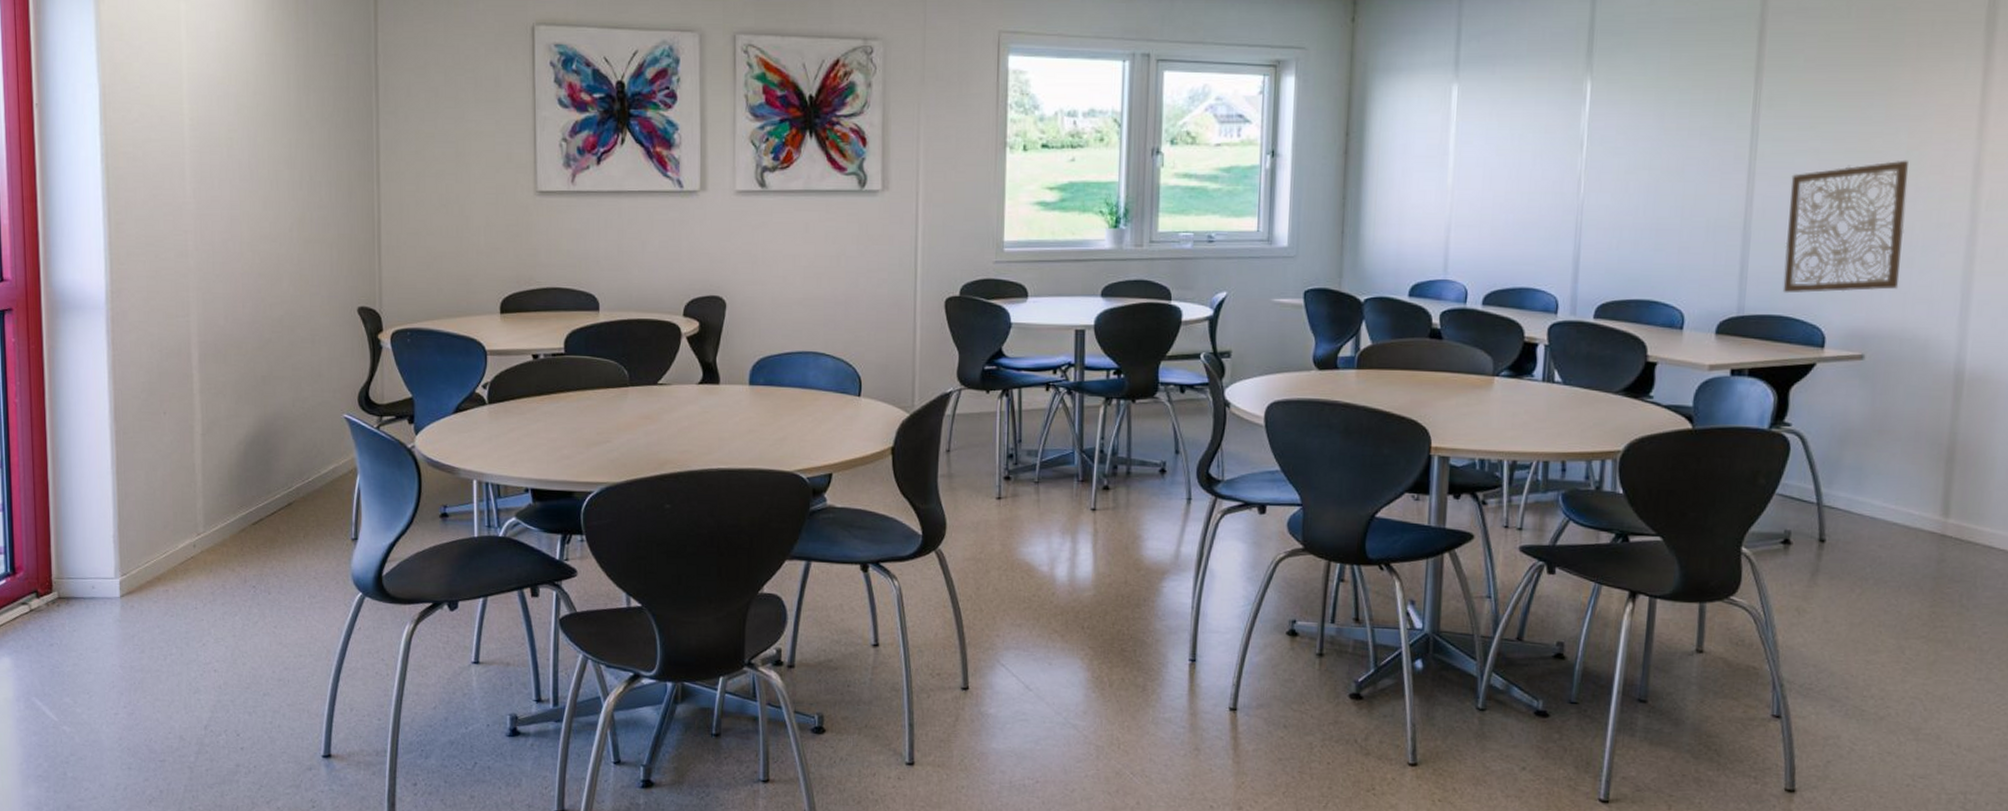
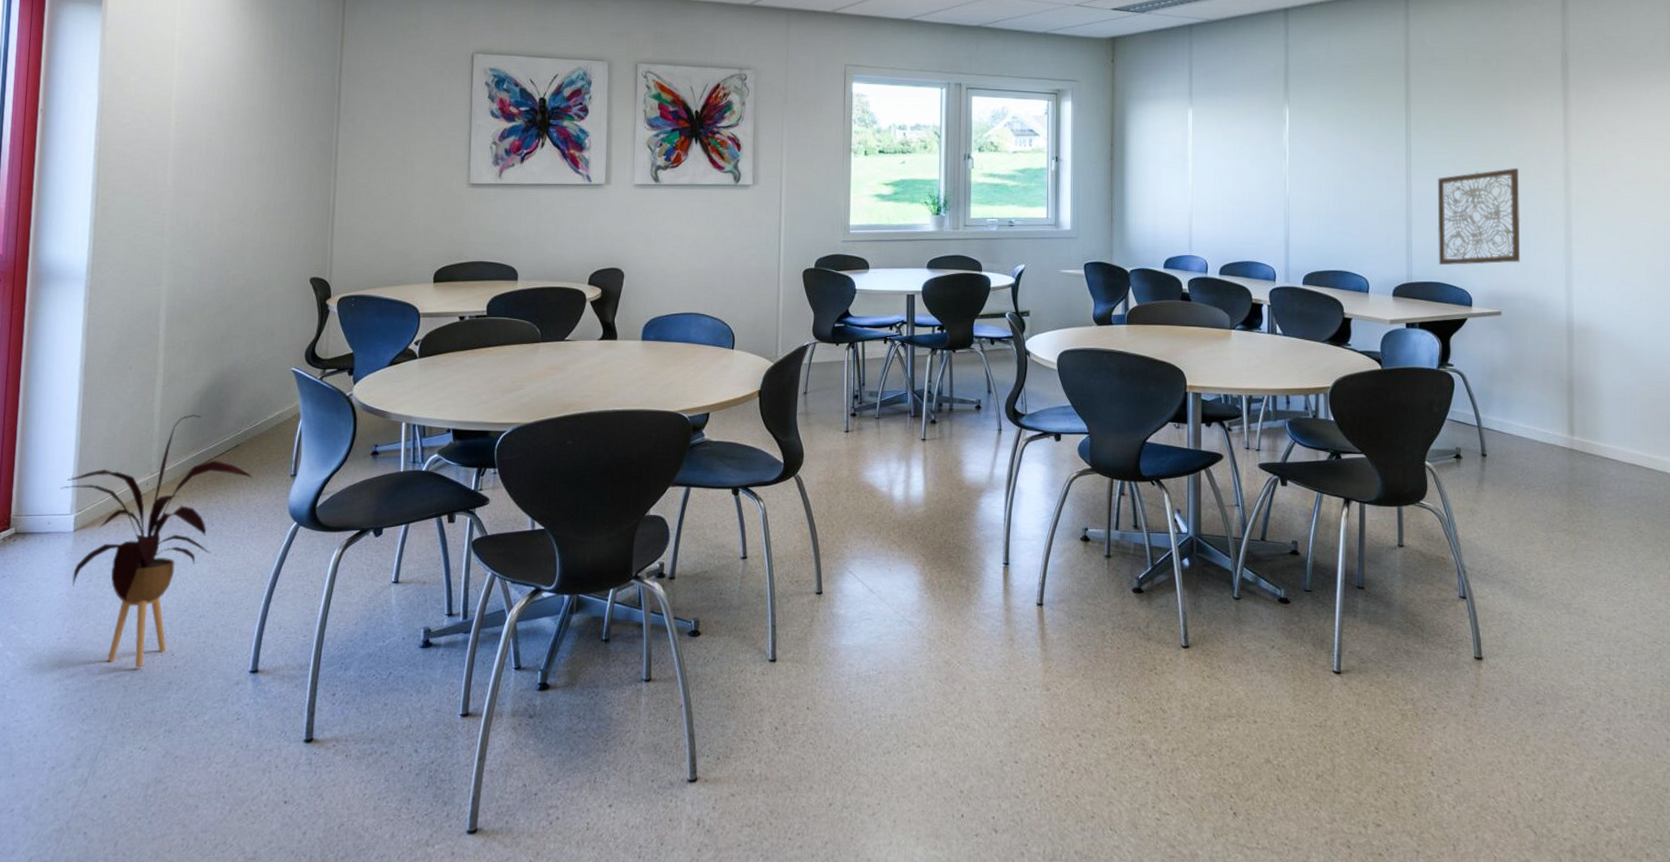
house plant: none [101,467,309,748] -> present [60,414,252,668]

